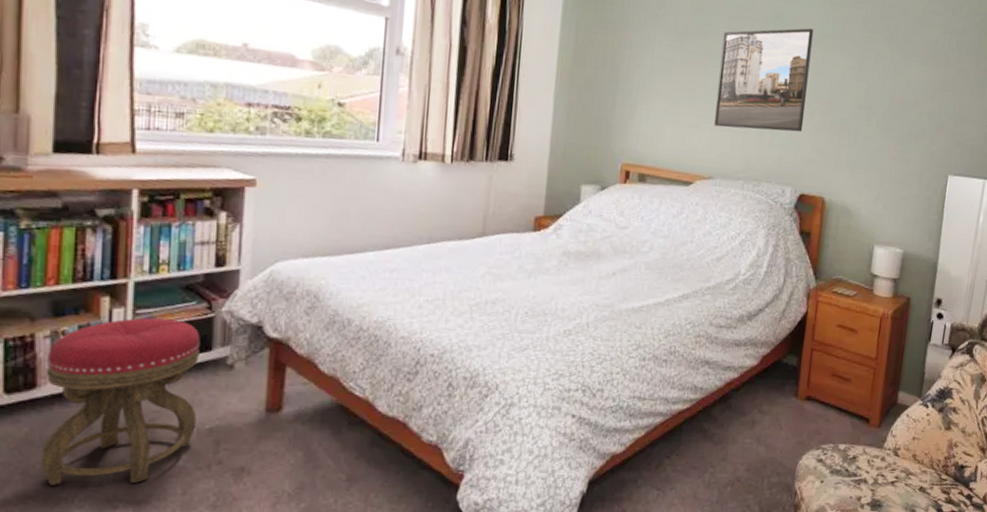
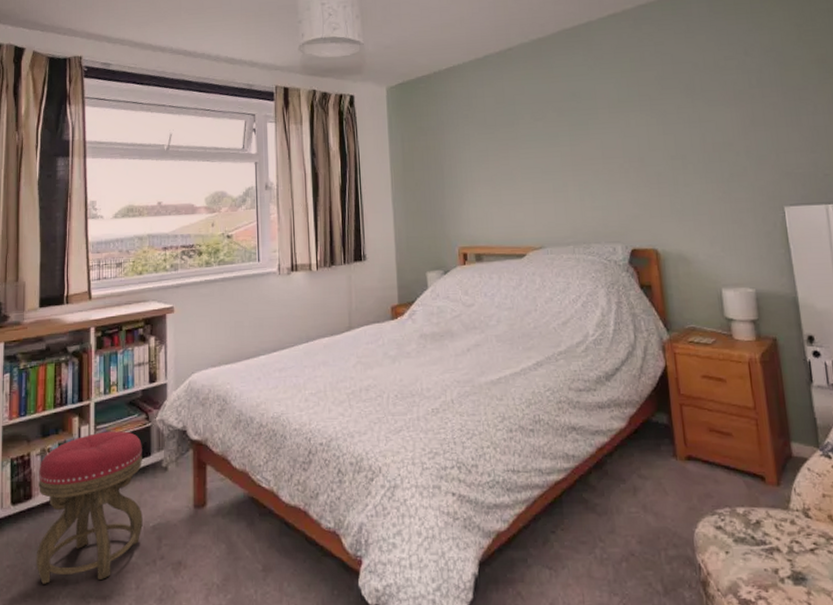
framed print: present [714,28,814,132] -> none [528,98,621,200]

